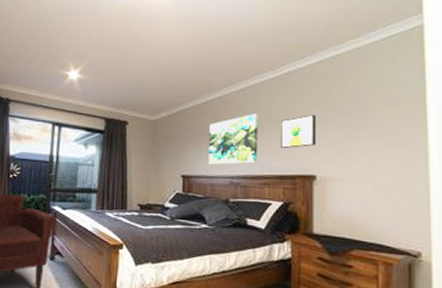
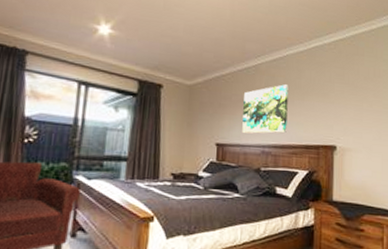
wall art: present [281,115,317,149] -> none [308,88,338,120]

